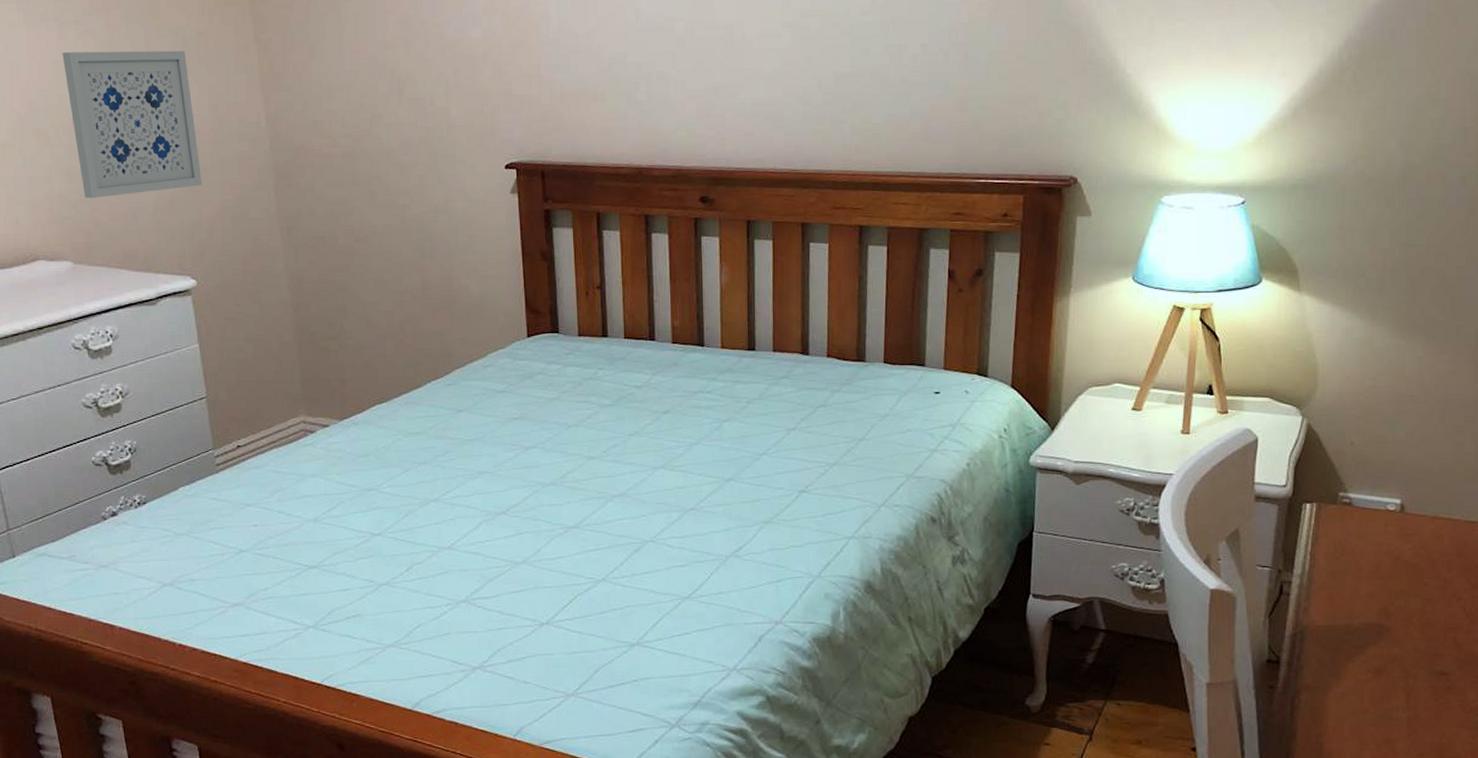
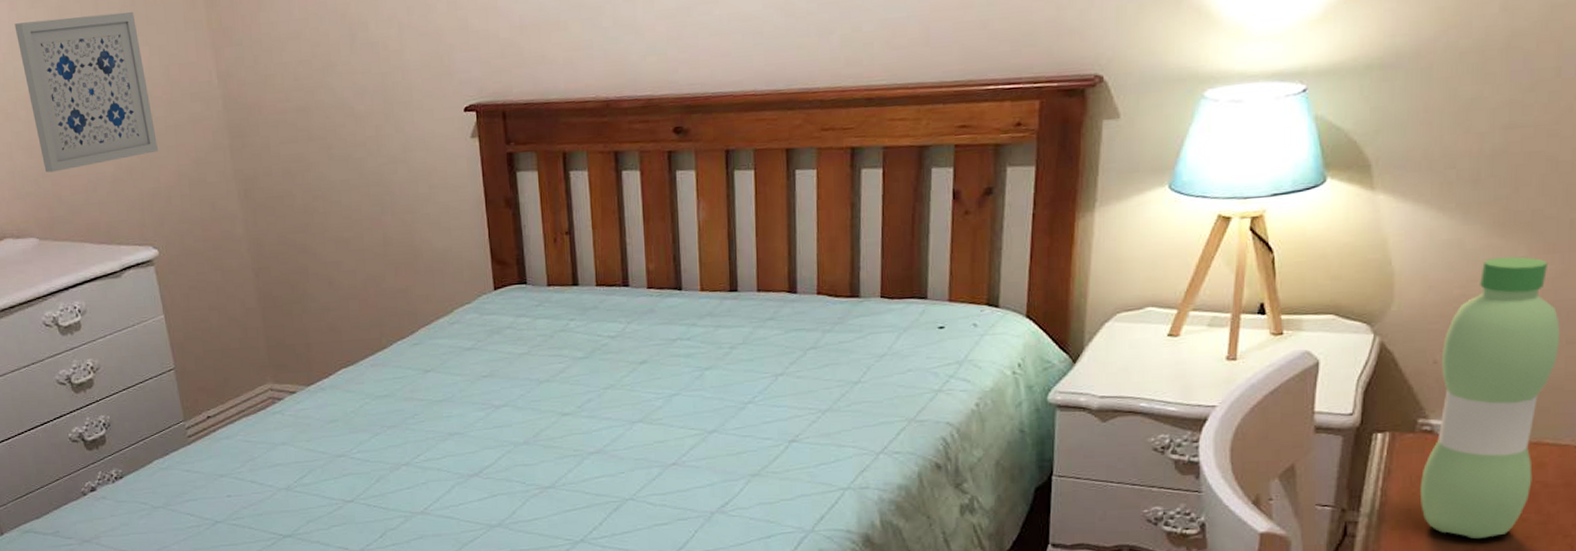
water bottle: none [1341,355,1451,599] -> present [1419,256,1561,539]

